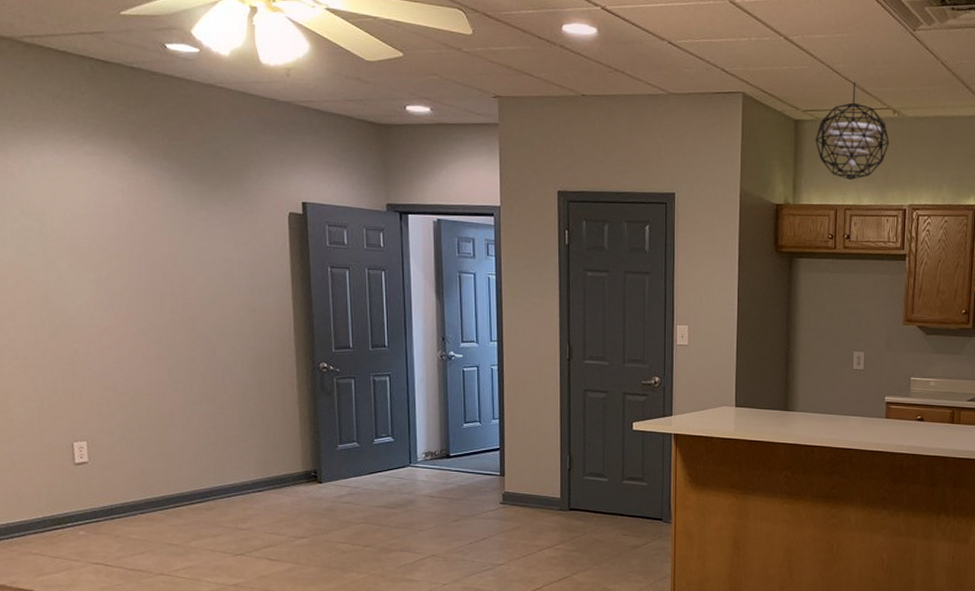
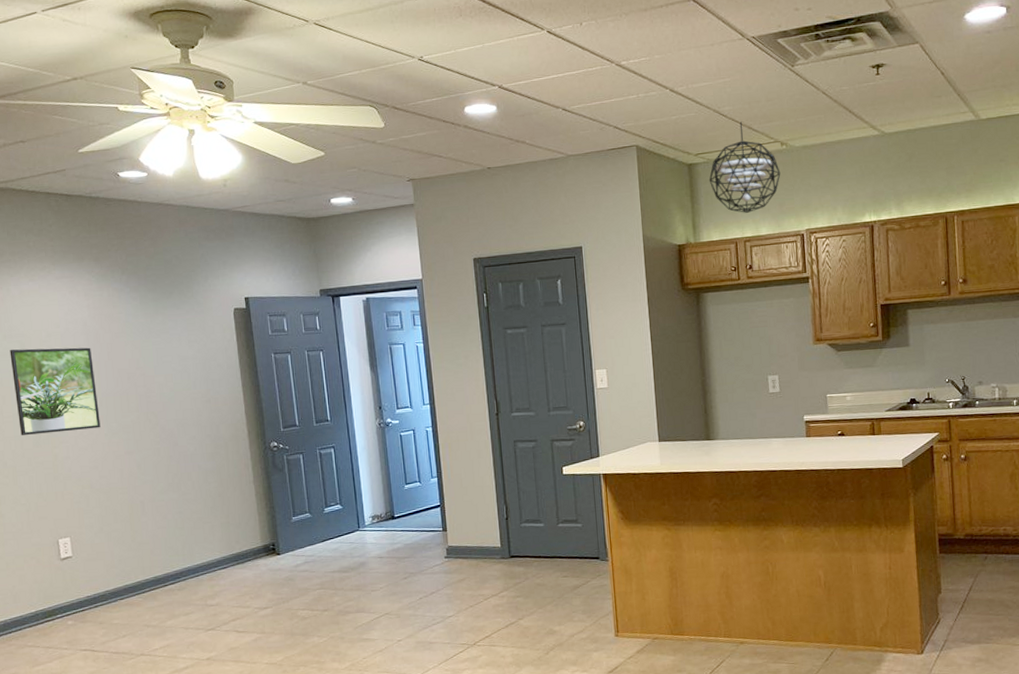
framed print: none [27,228,129,326] -> present [9,347,101,435]

